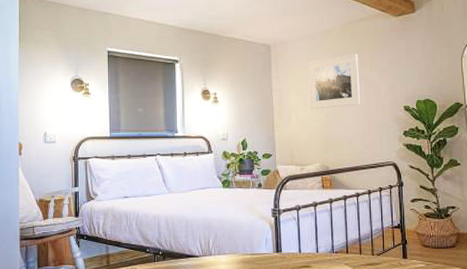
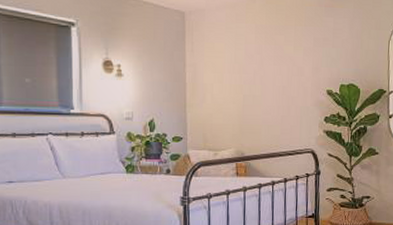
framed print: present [307,54,360,109] -> none [226,29,282,89]

